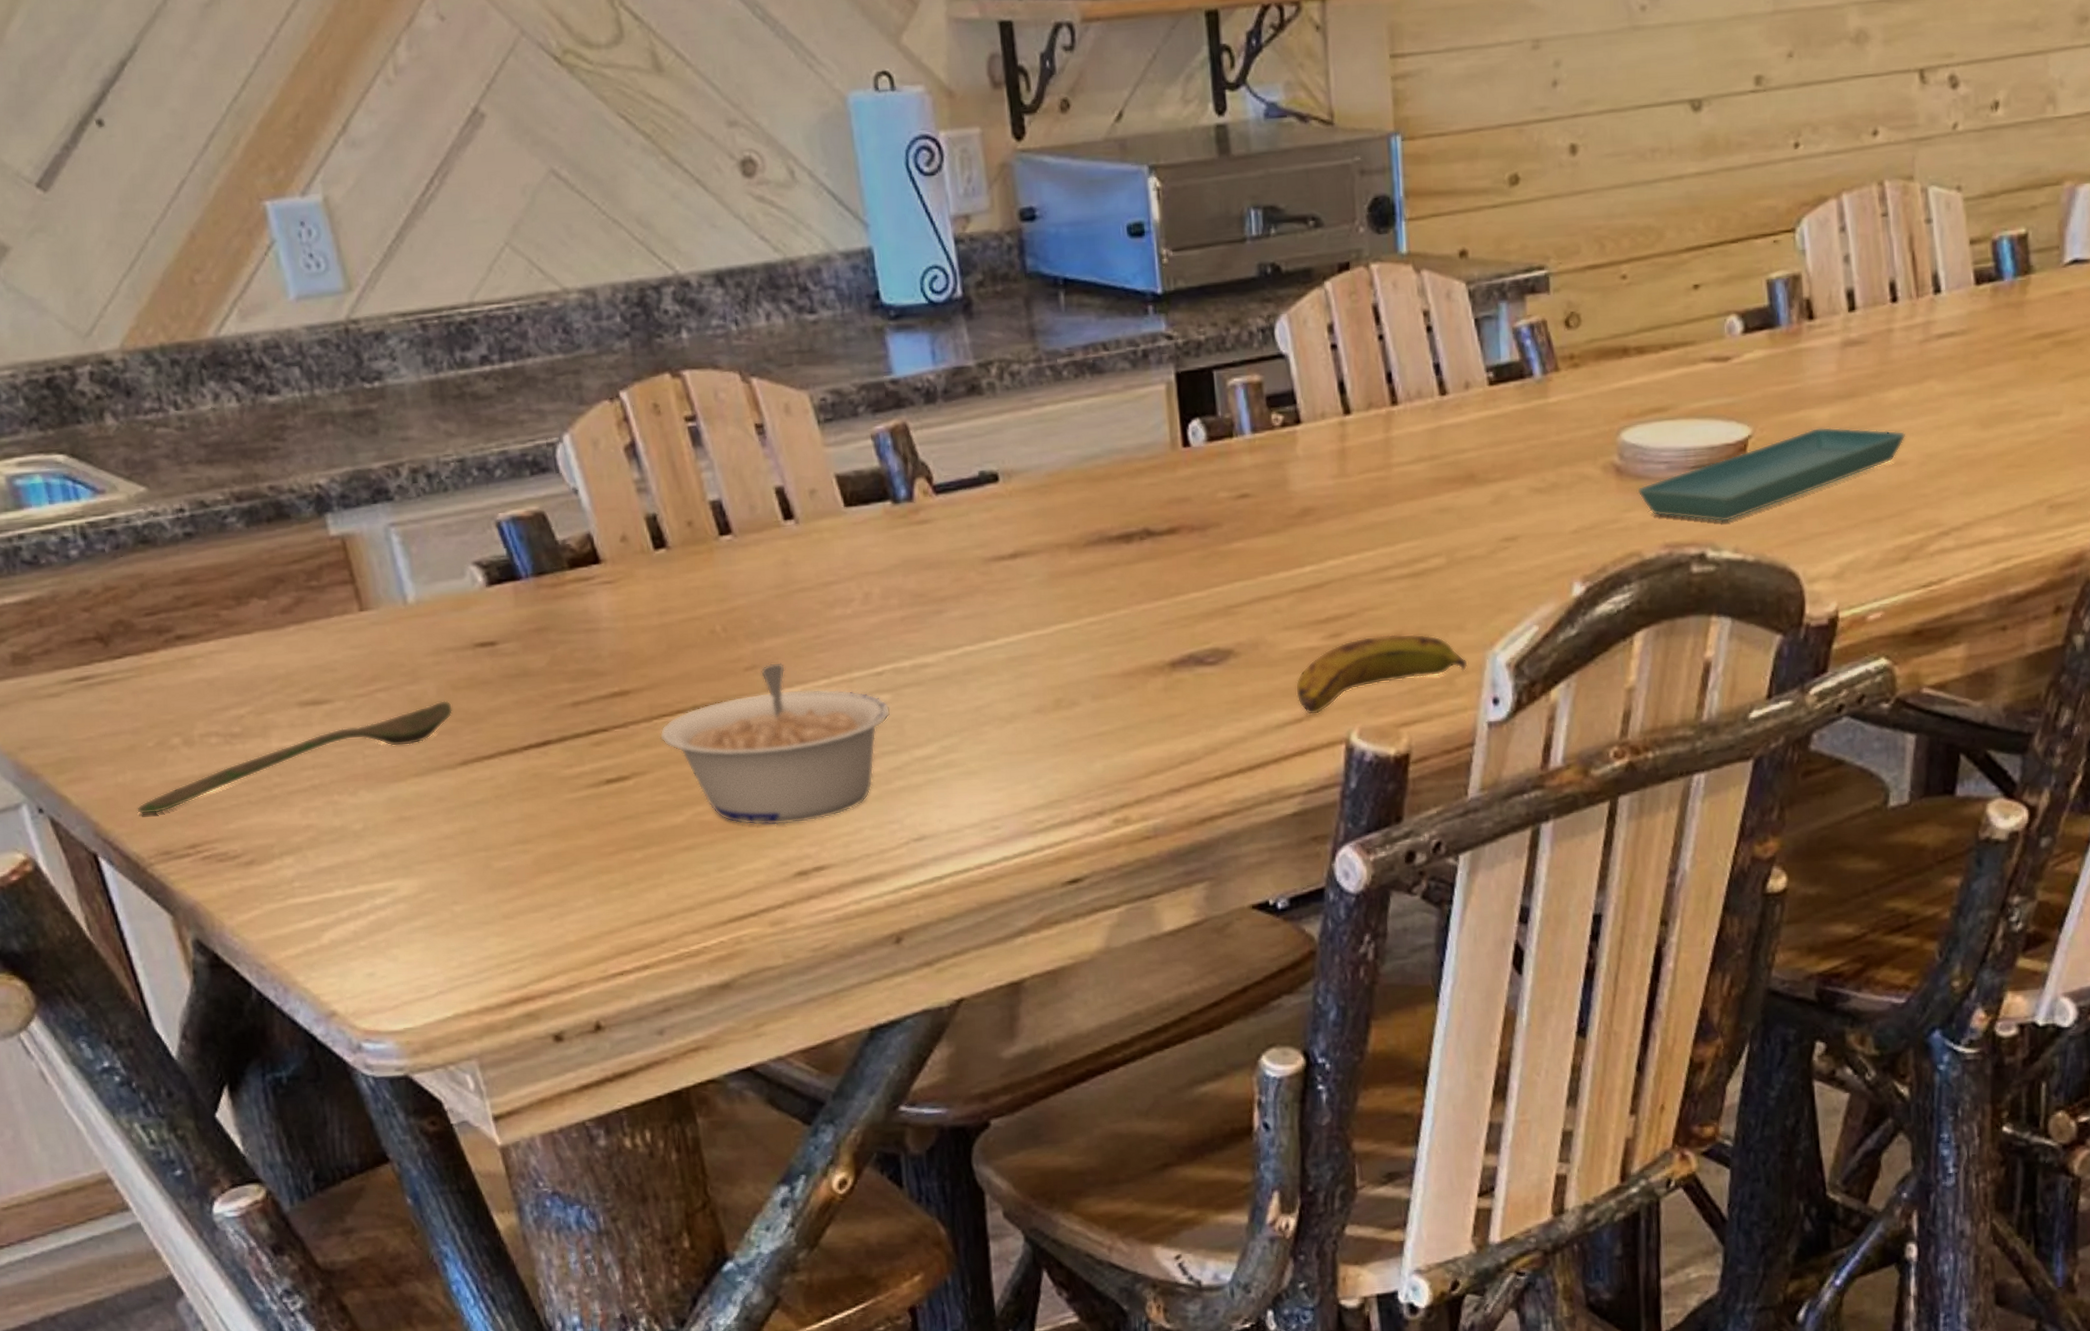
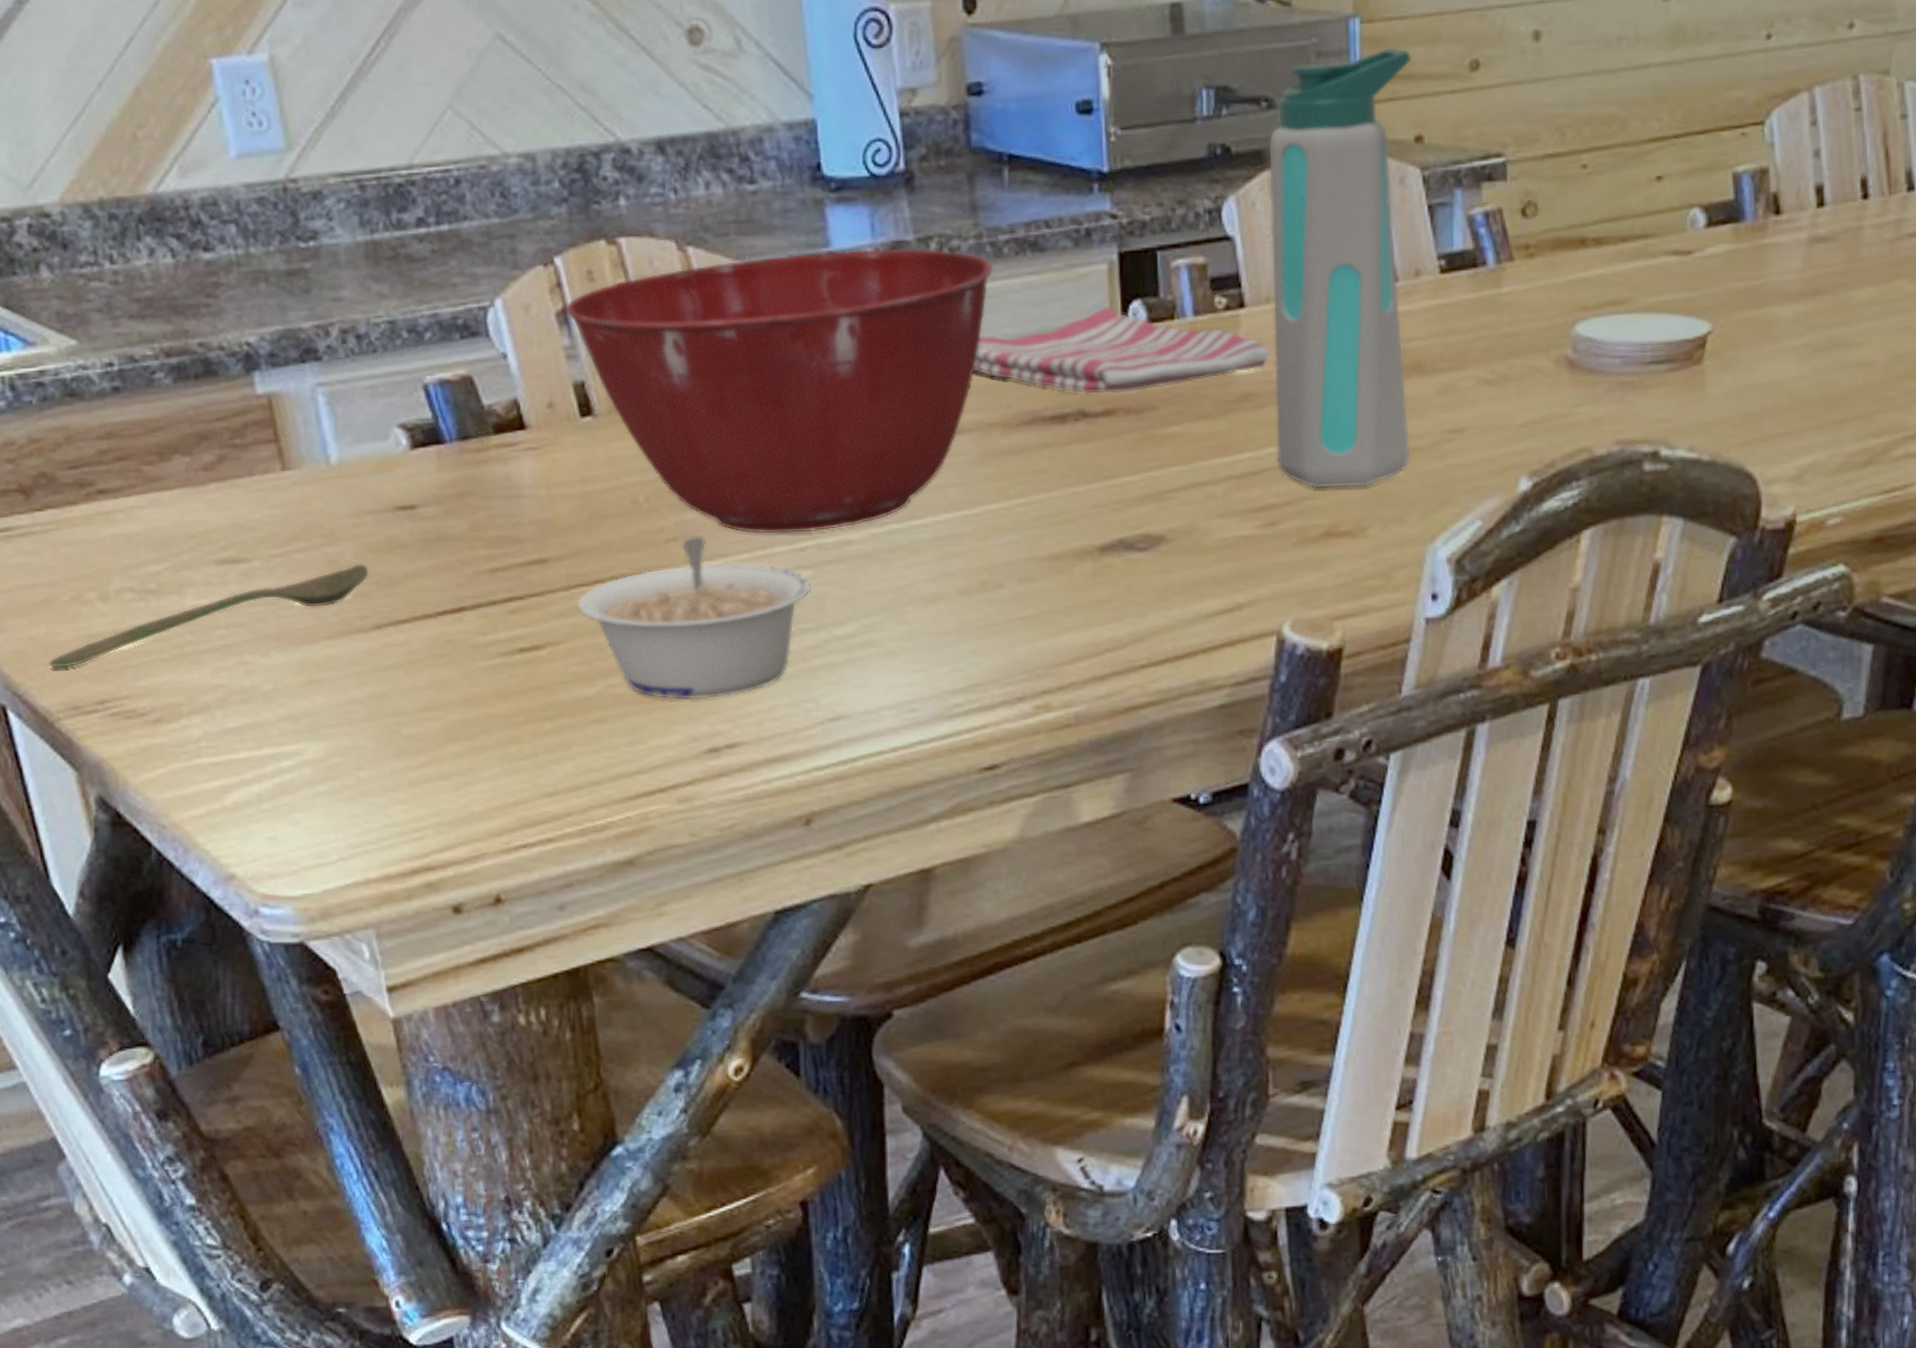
mixing bowl: none [633,373,1054,660] -> present [564,248,994,535]
dish towel: none [1038,425,1328,513] -> present [973,305,1270,394]
banana: present [1295,634,1468,715] -> none [1227,525,1407,606]
water bottle: none [1317,163,1467,599] -> present [1268,46,1412,489]
saucer: present [1637,427,1905,523] -> none [1590,325,1872,420]

